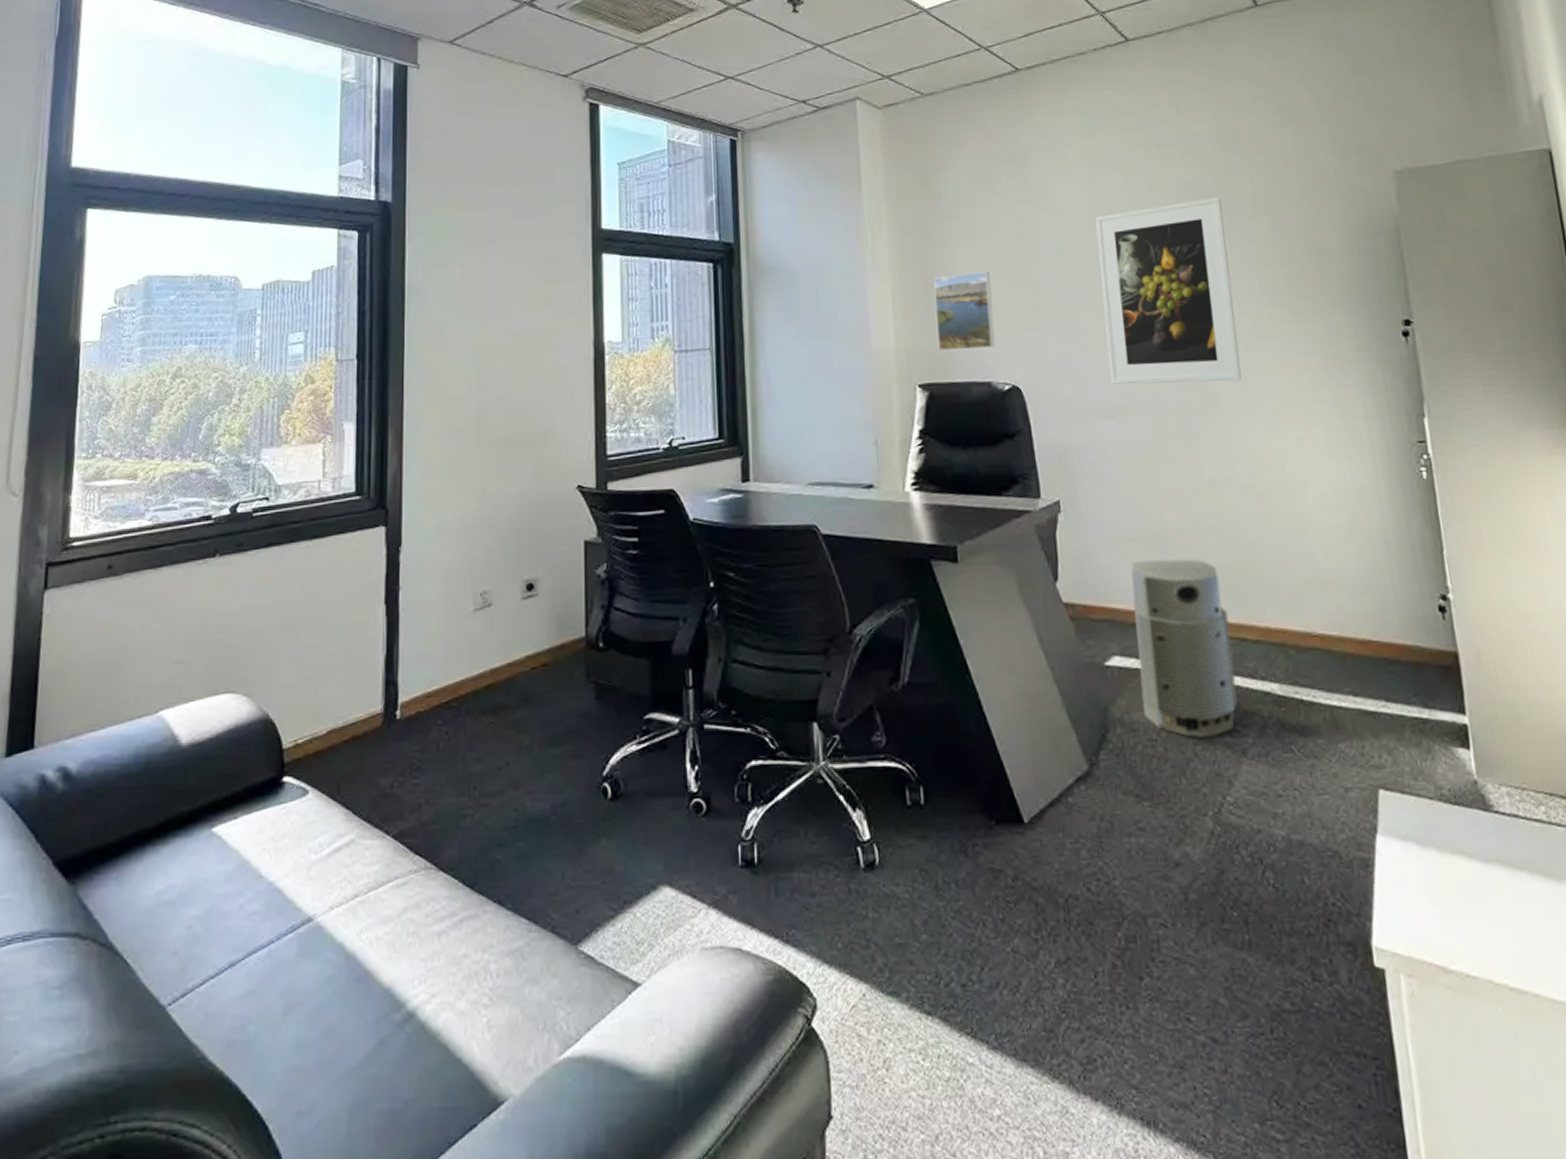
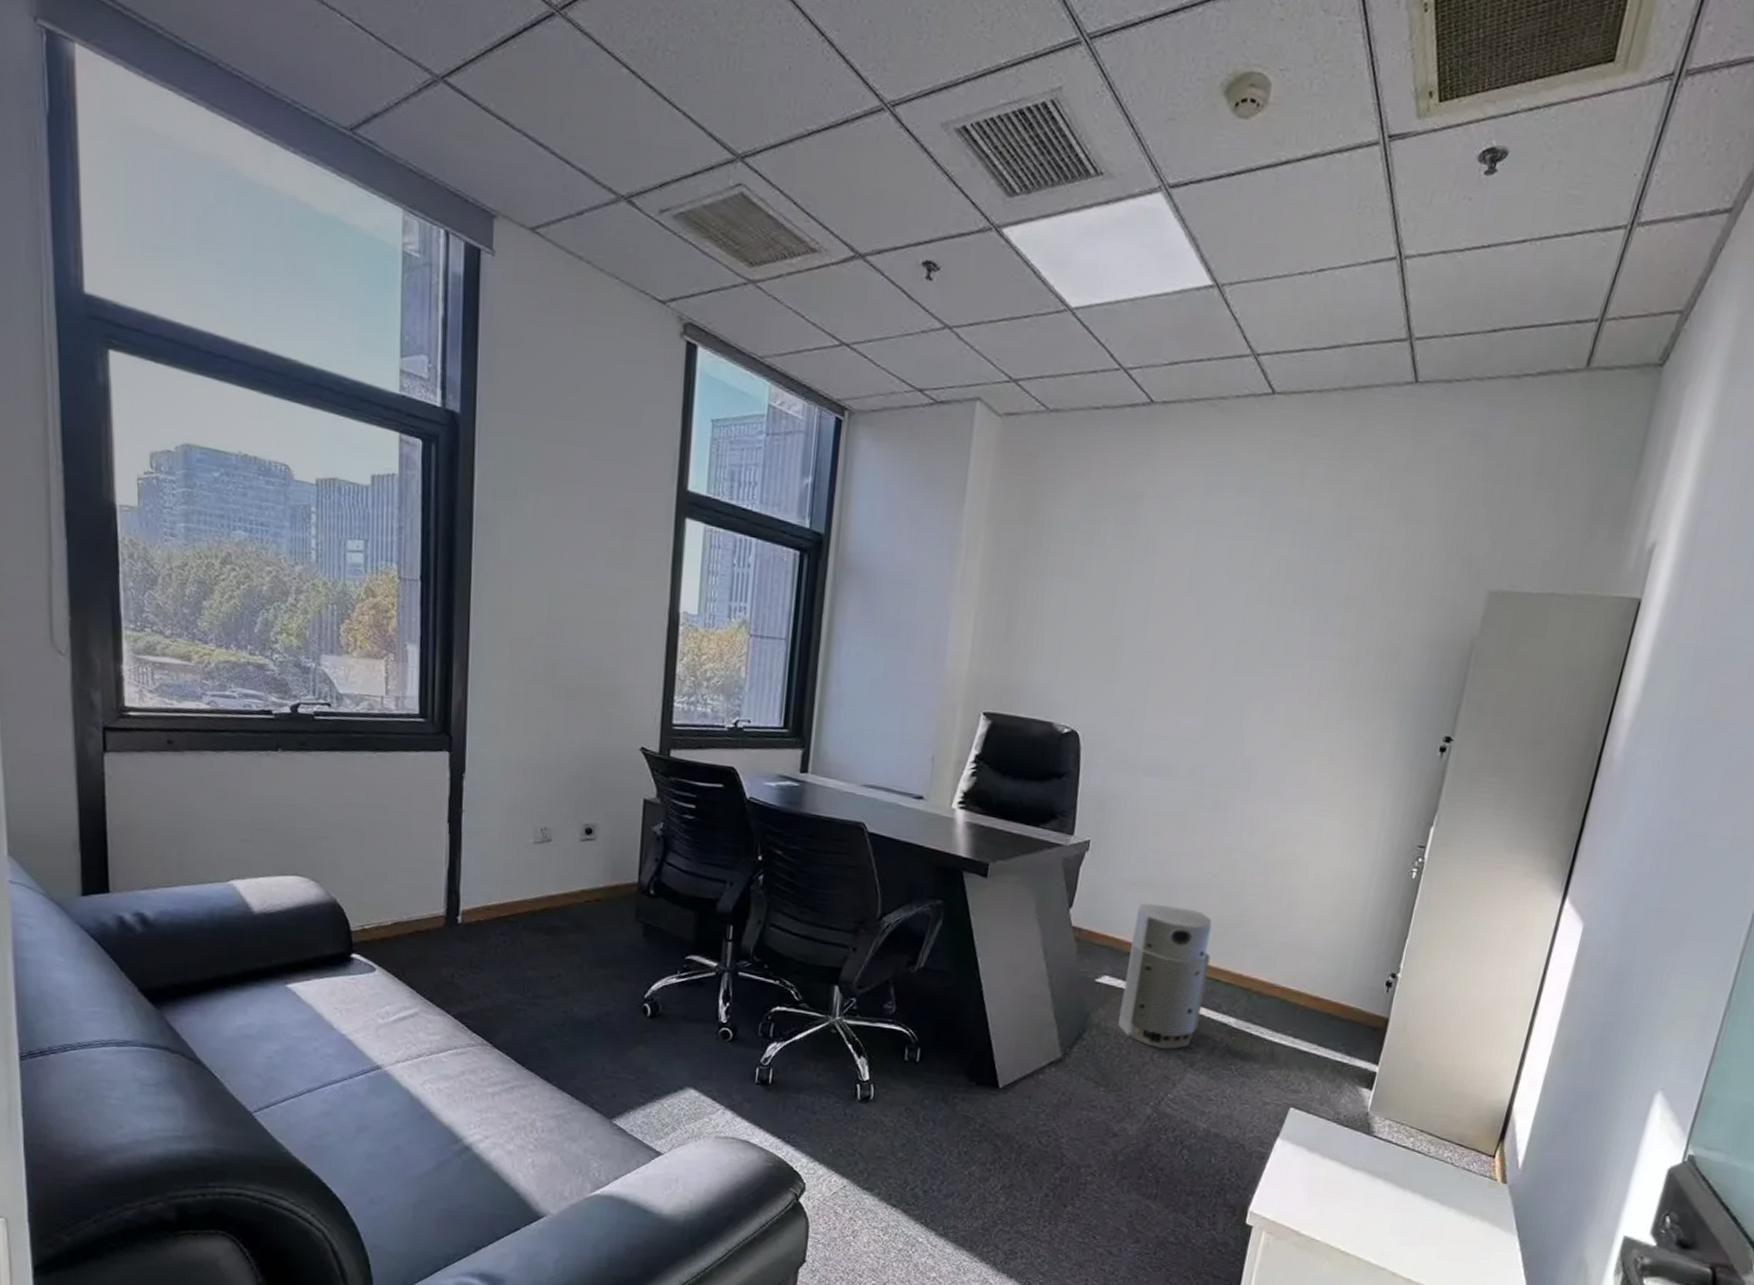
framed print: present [933,270,995,352] -> none [1009,610,1075,691]
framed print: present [1095,197,1242,384] -> none [1163,579,1317,764]

